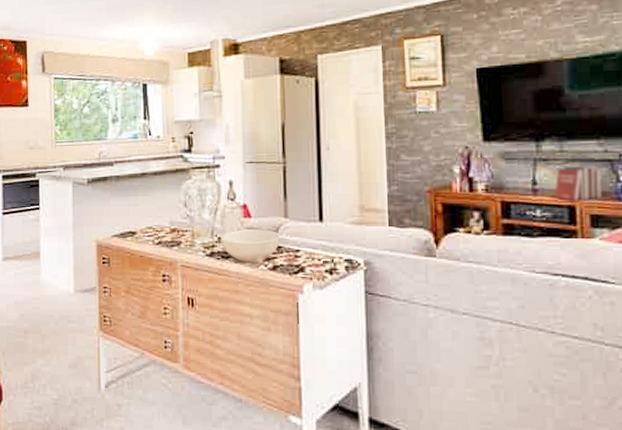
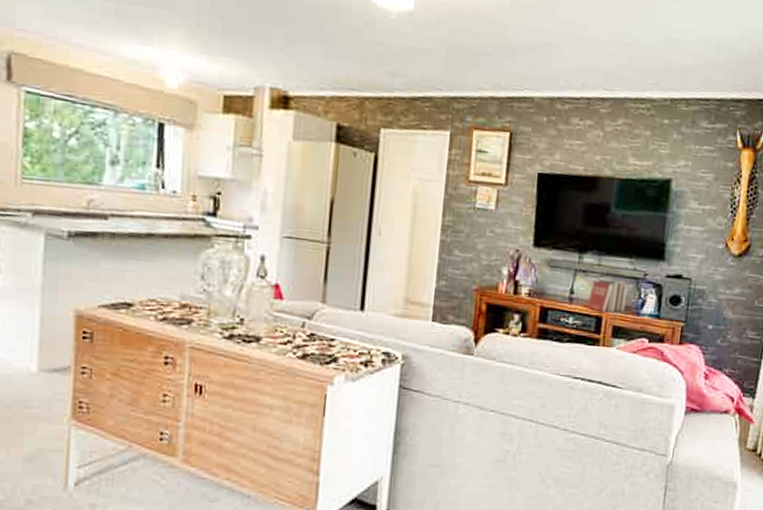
bowl: present [221,229,280,262] -> none [244,311,315,349]

